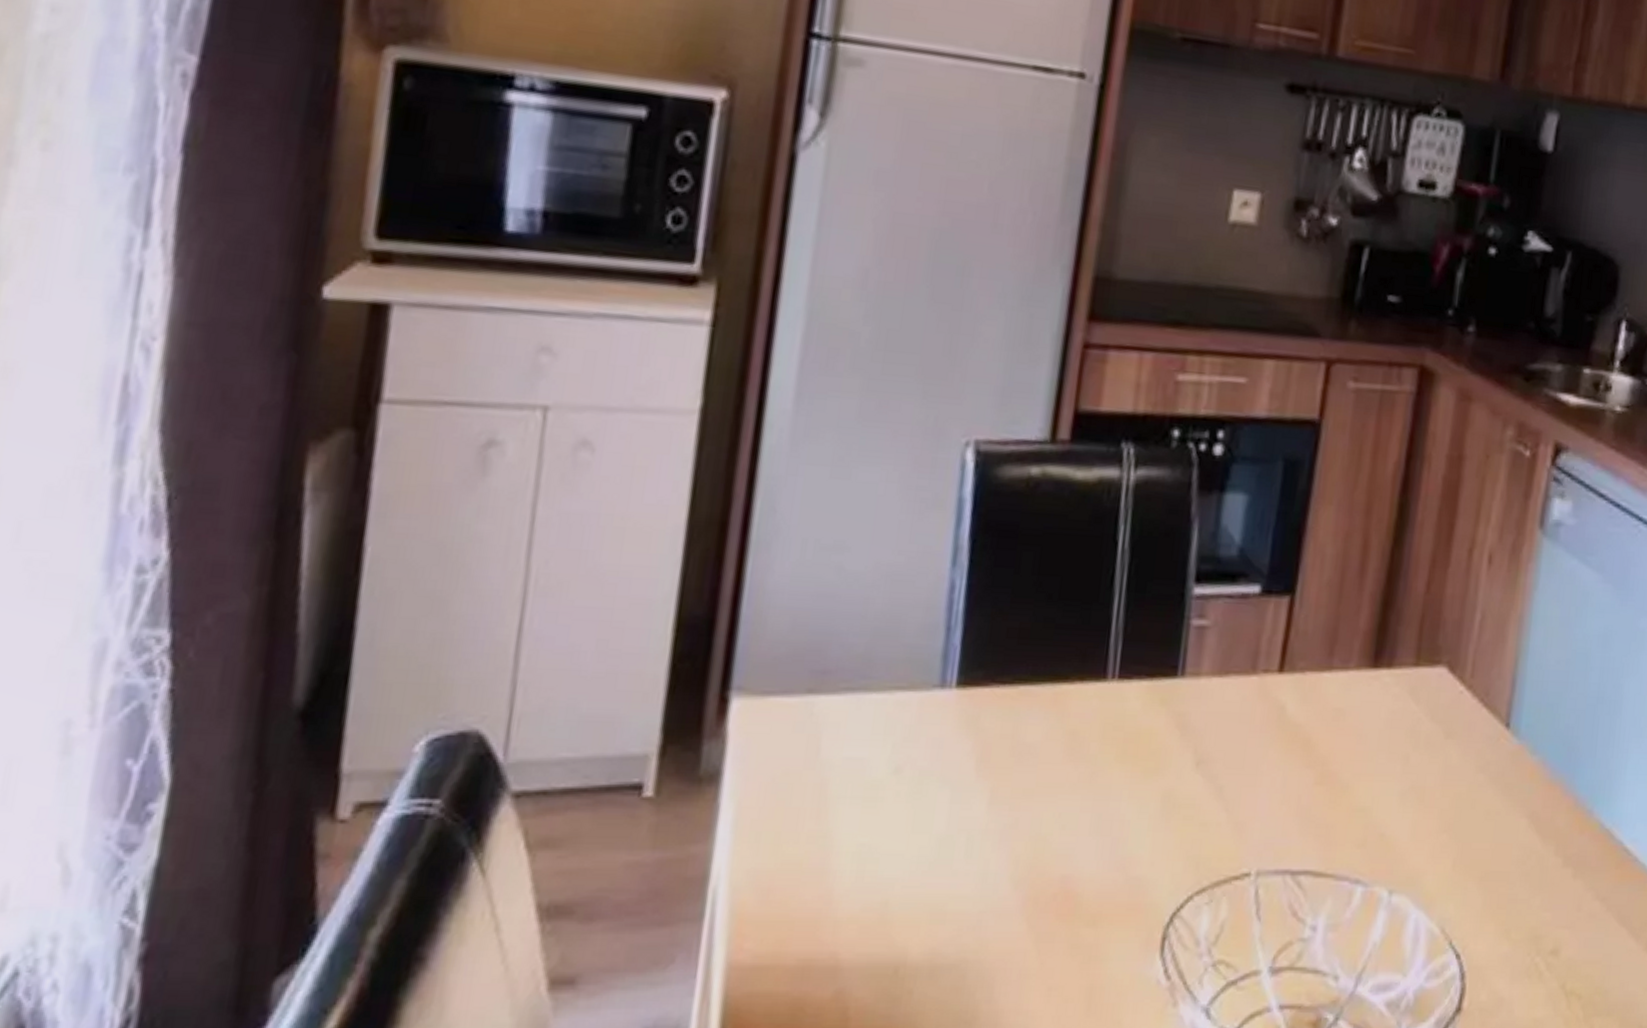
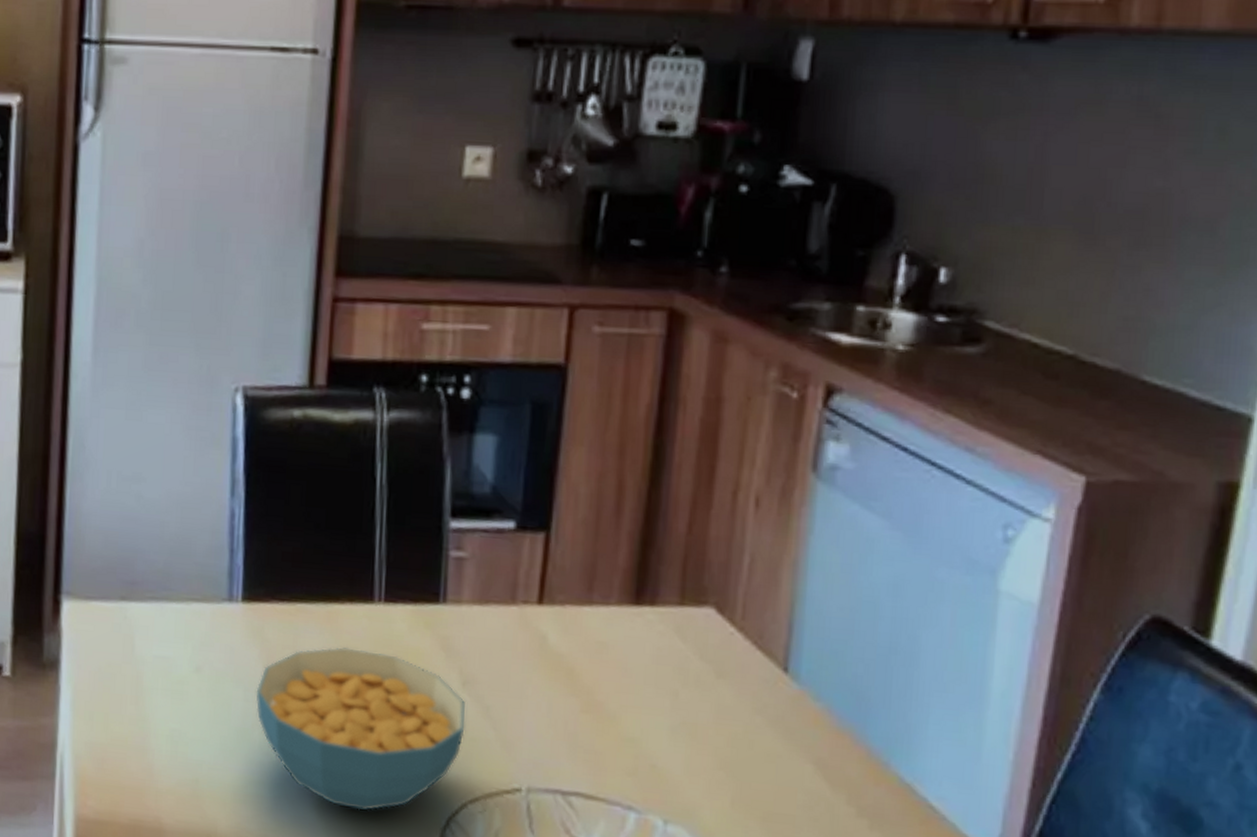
cereal bowl: none [964,733,1198,917] -> present [256,647,466,811]

